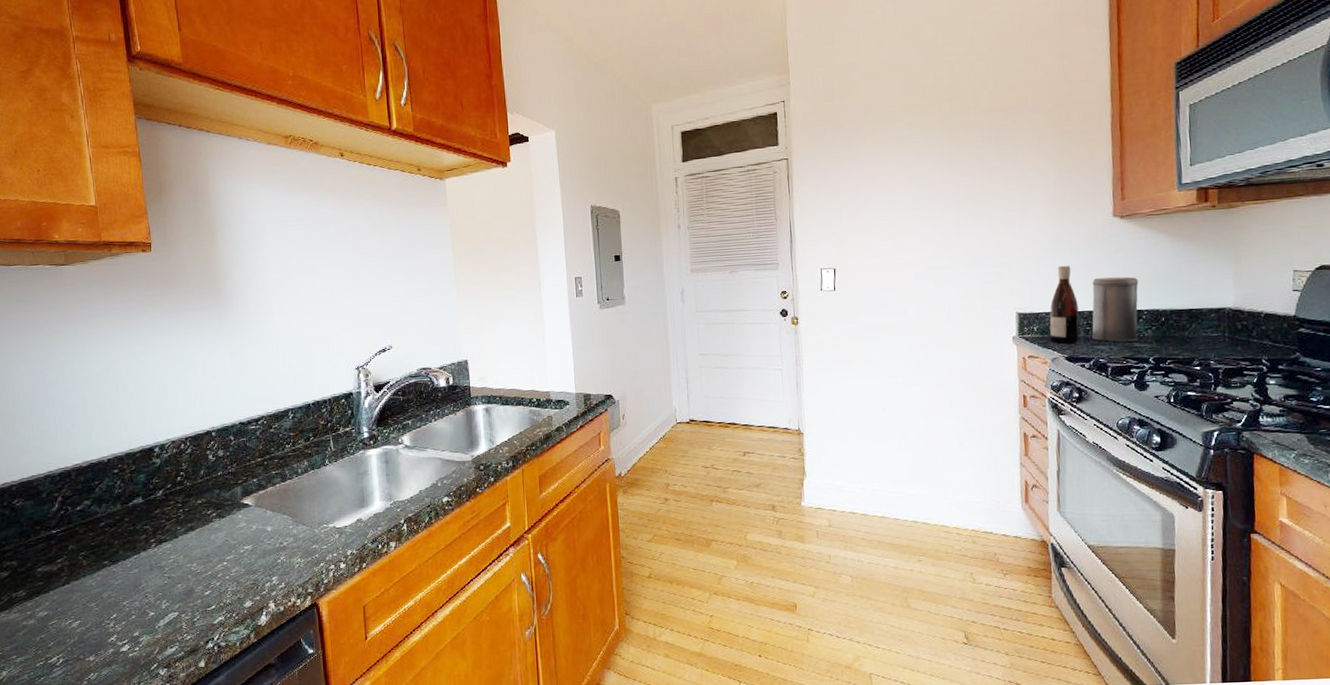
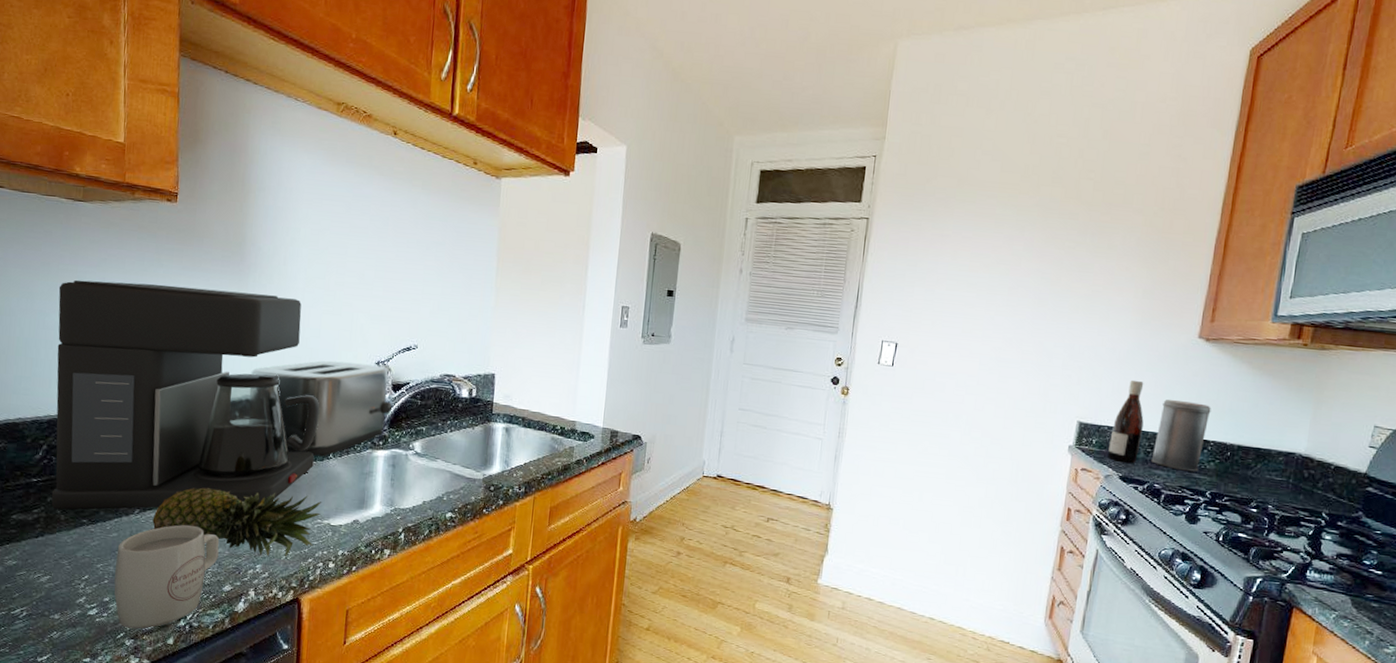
coffee maker: none [53,322,312,556] -> present [51,280,320,511]
mug: none [140,549,236,658] -> present [114,525,220,630]
fruit: none [169,503,326,568] -> present [152,487,322,557]
toaster: none [241,370,378,466] -> present [251,360,393,457]

